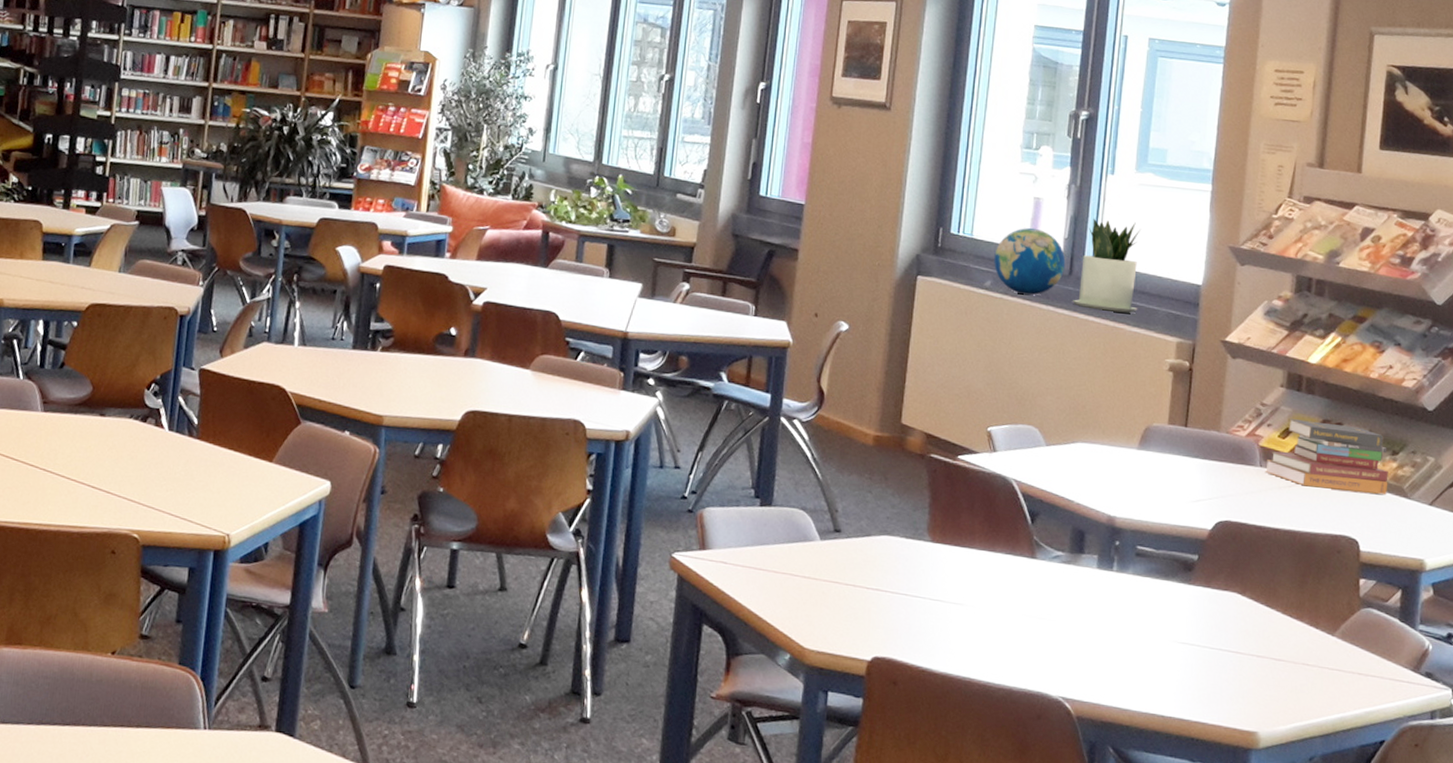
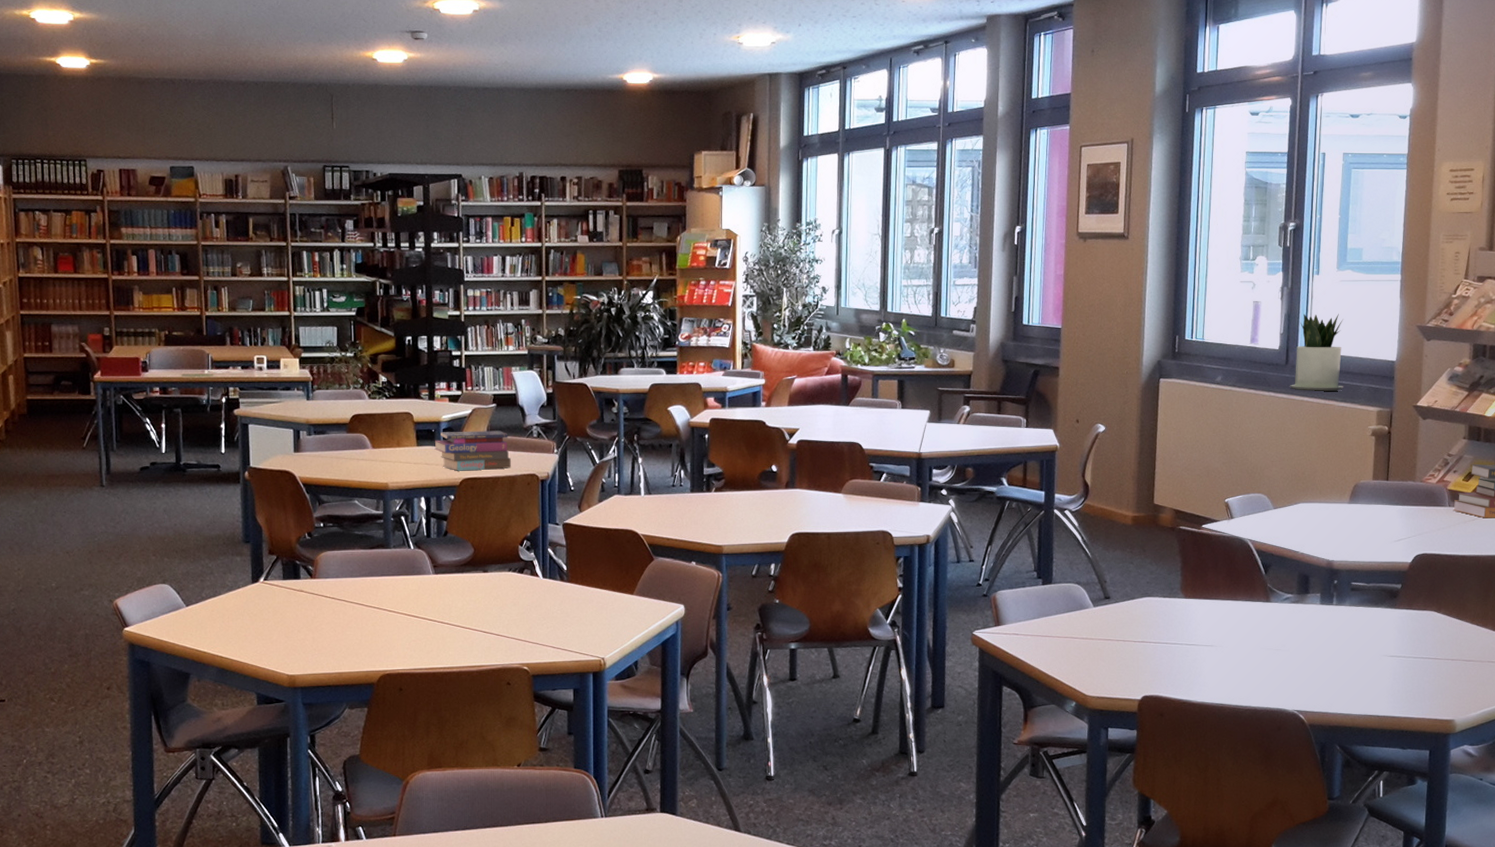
books: none [61,247,149,298] -> present [434,431,511,471]
globe: present [994,227,1066,296] -> none [1223,327,1282,385]

